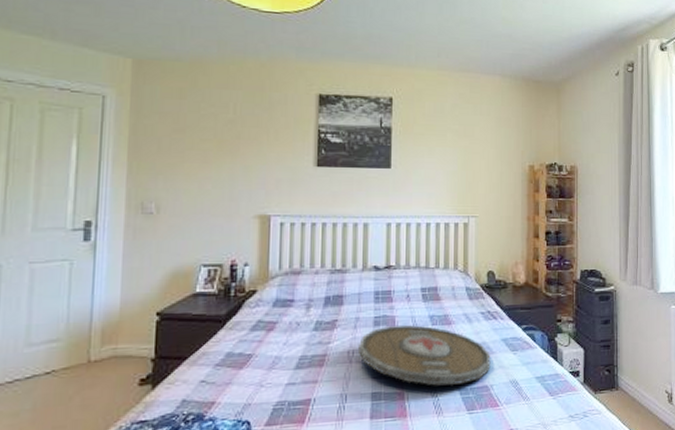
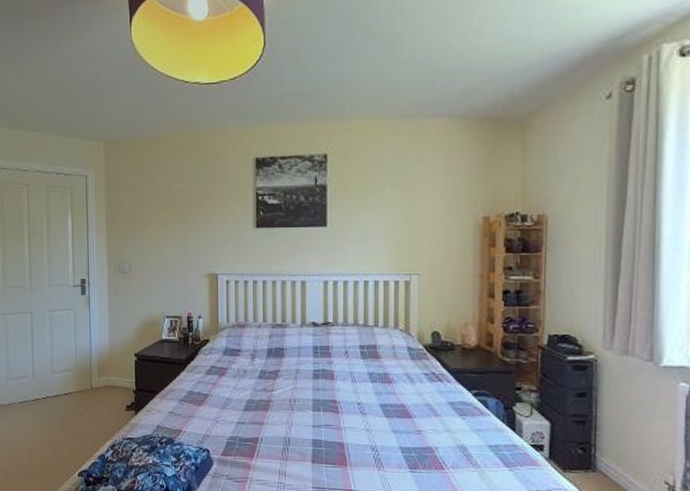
serving tray: present [359,325,491,386] -> none [300,380,435,443]

